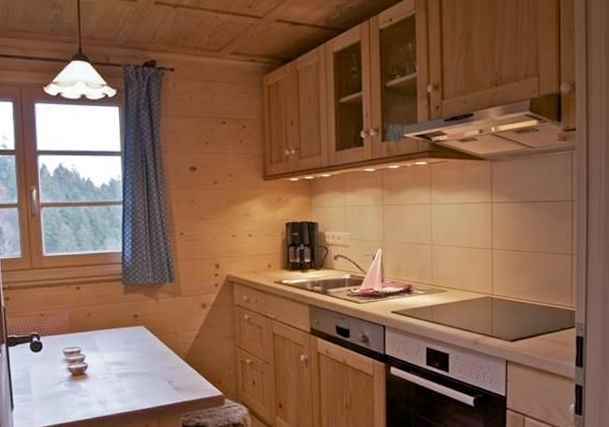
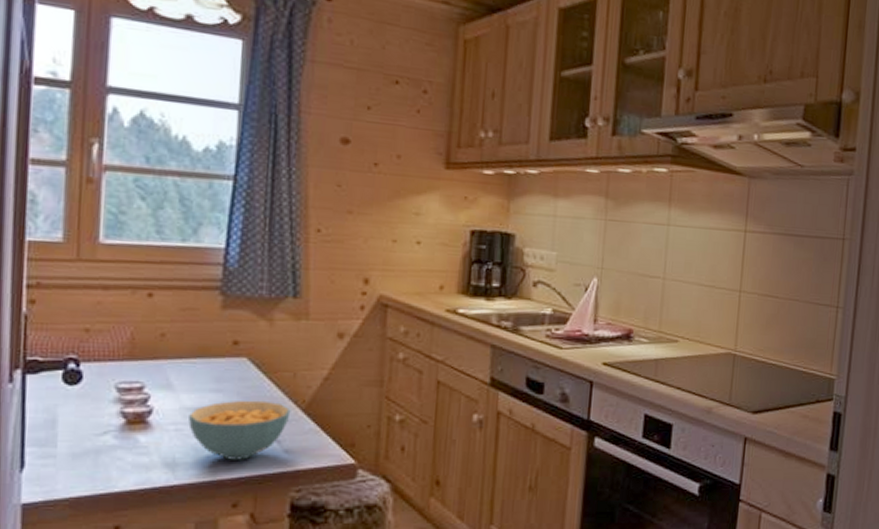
cereal bowl: none [111,354,176,397] -> present [188,400,291,460]

